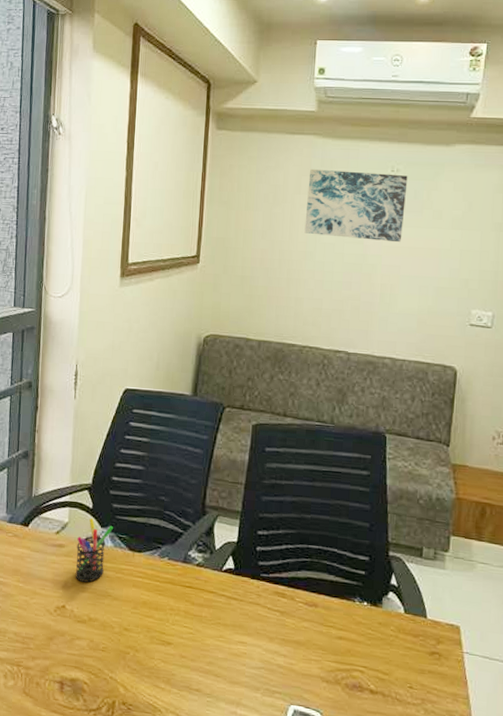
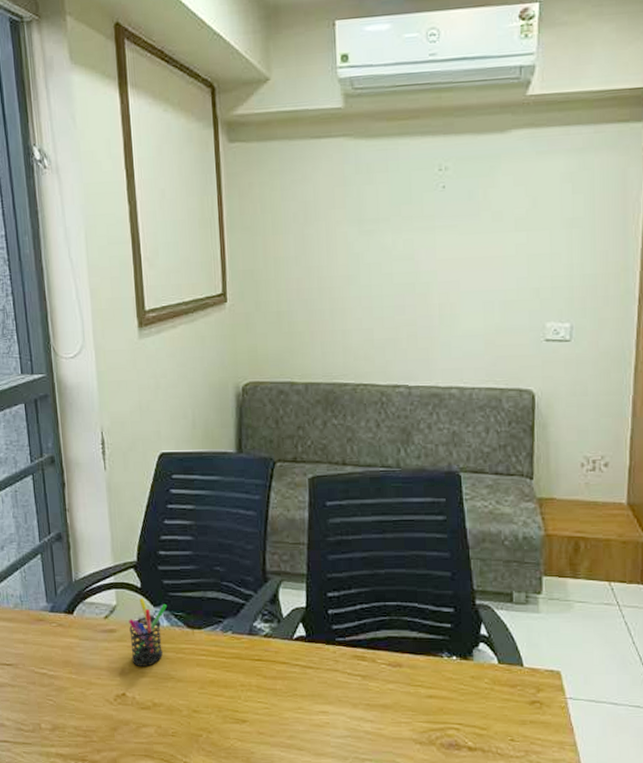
wall art: present [304,168,408,243] -> none [343,173,459,255]

